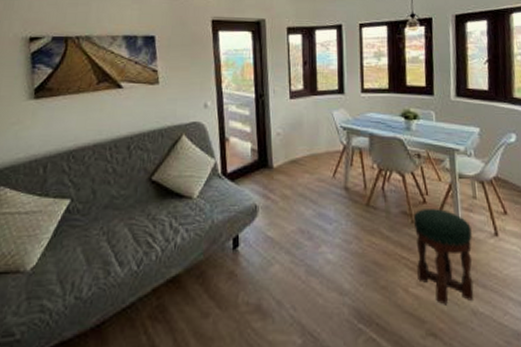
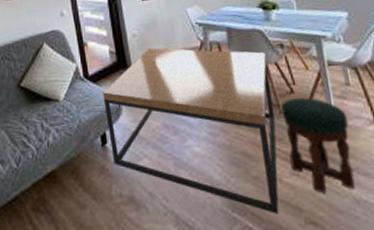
coffee table: none [240,149,407,325] -> present [103,48,279,214]

